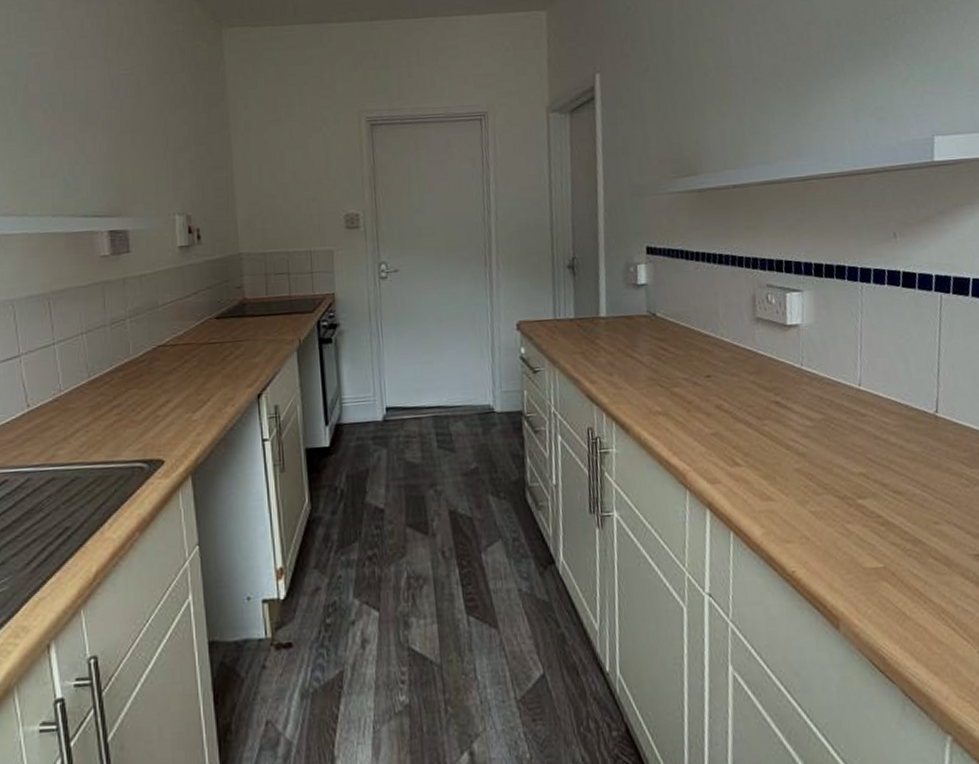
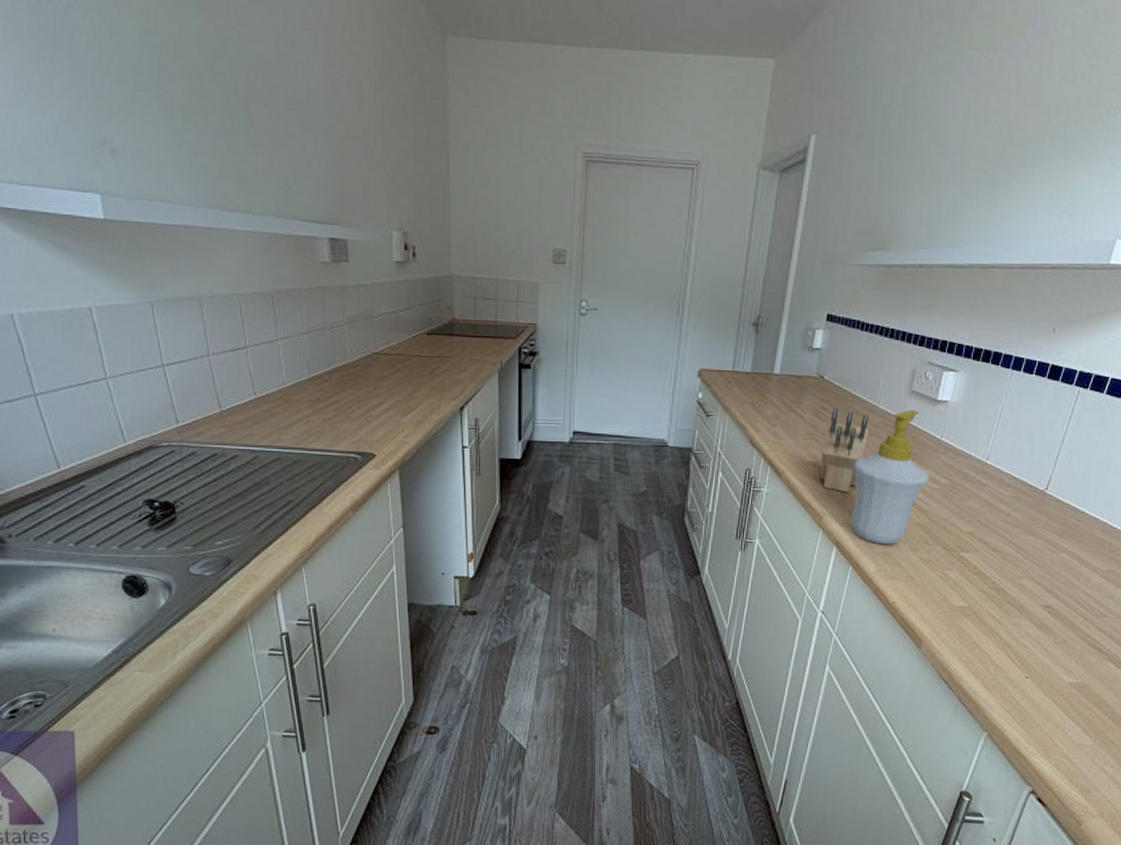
knife block: none [670,346,719,443] -> present [820,407,869,493]
soap bottle: none [709,338,800,501] -> present [851,409,930,545]

